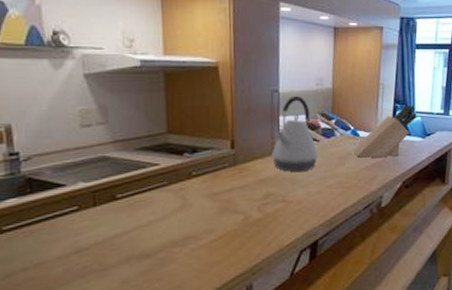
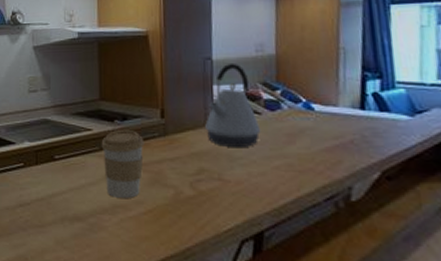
coffee cup: none [169,162,215,229] -> present [101,130,145,198]
knife block: present [351,104,417,158] -> none [304,73,399,137]

